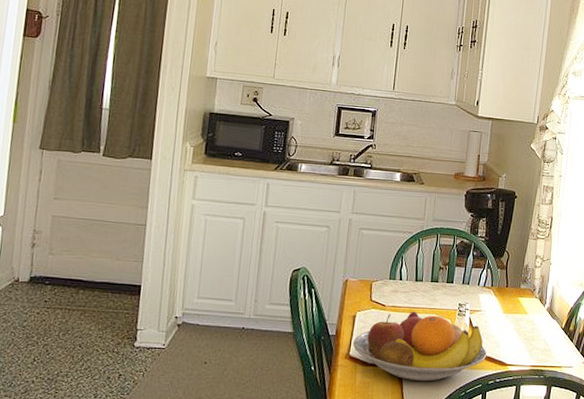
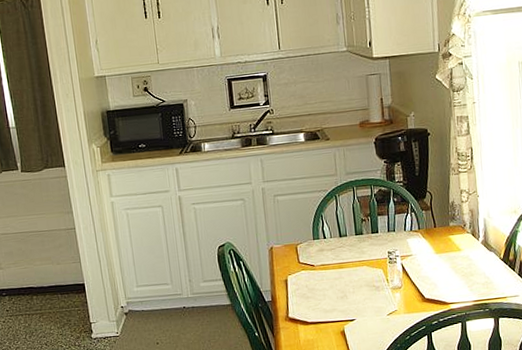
fruit bowl: present [352,311,487,382] -> none [289,266,426,332]

